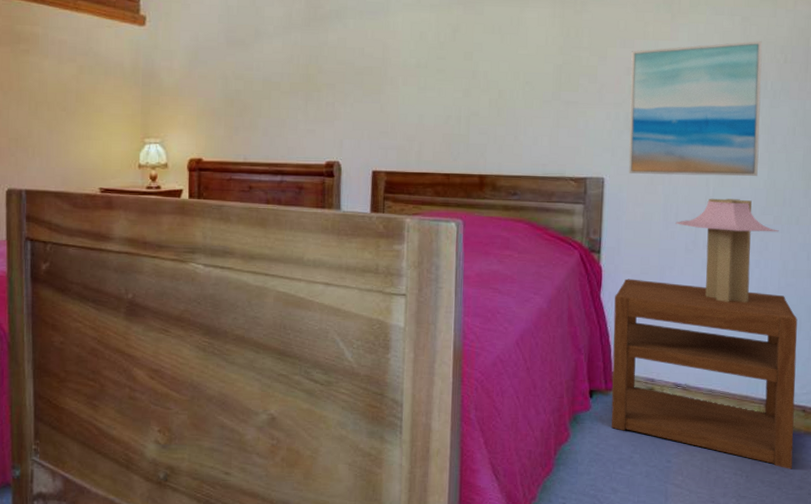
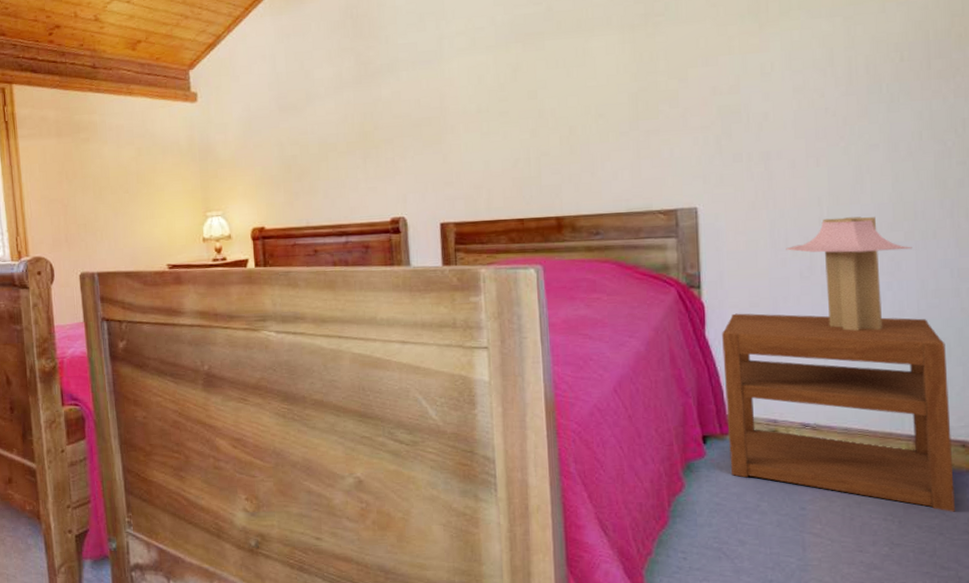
wall art: present [628,41,763,176] -> none [716,41,881,200]

